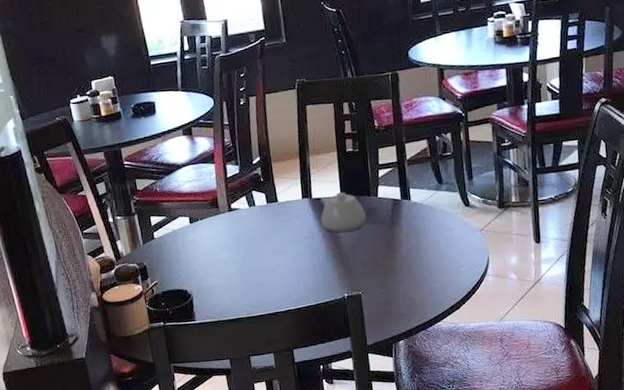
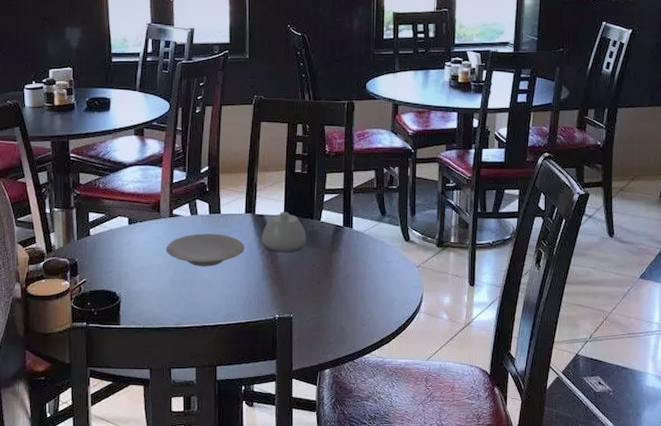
saucer: none [229,222,306,256] -> present [166,233,245,266]

